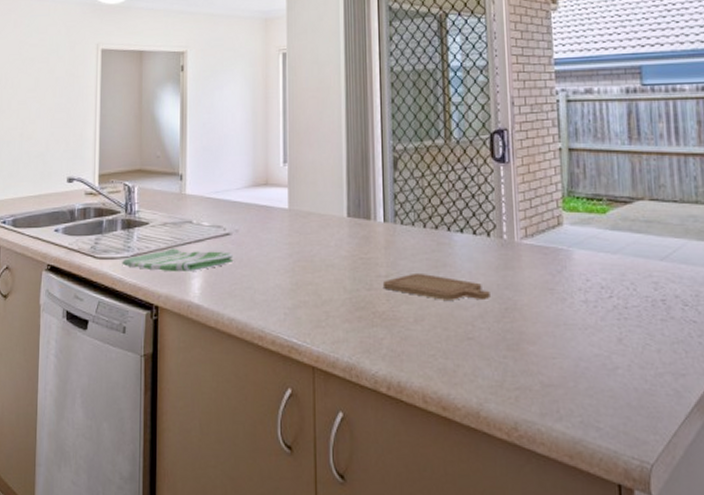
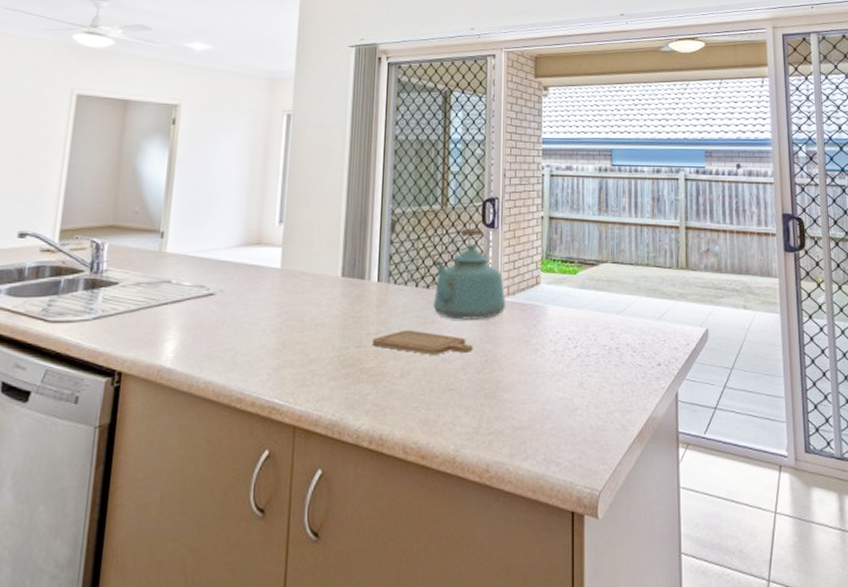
dish towel: present [122,248,234,272] -> none [80,309,216,335]
kettle: none [443,164,525,264] -> present [432,228,506,320]

